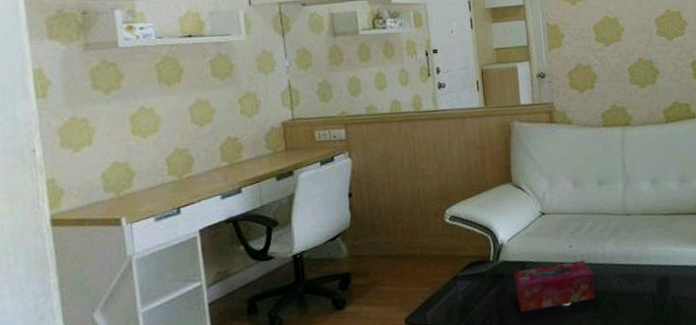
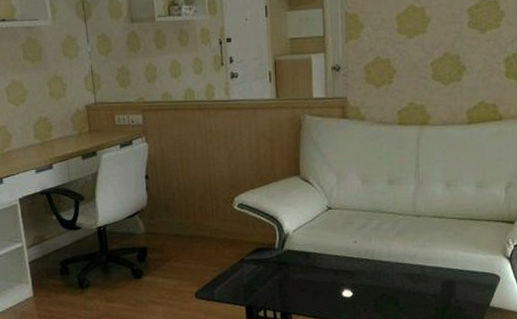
tissue box: present [513,260,595,312] -> none [297,256,376,298]

